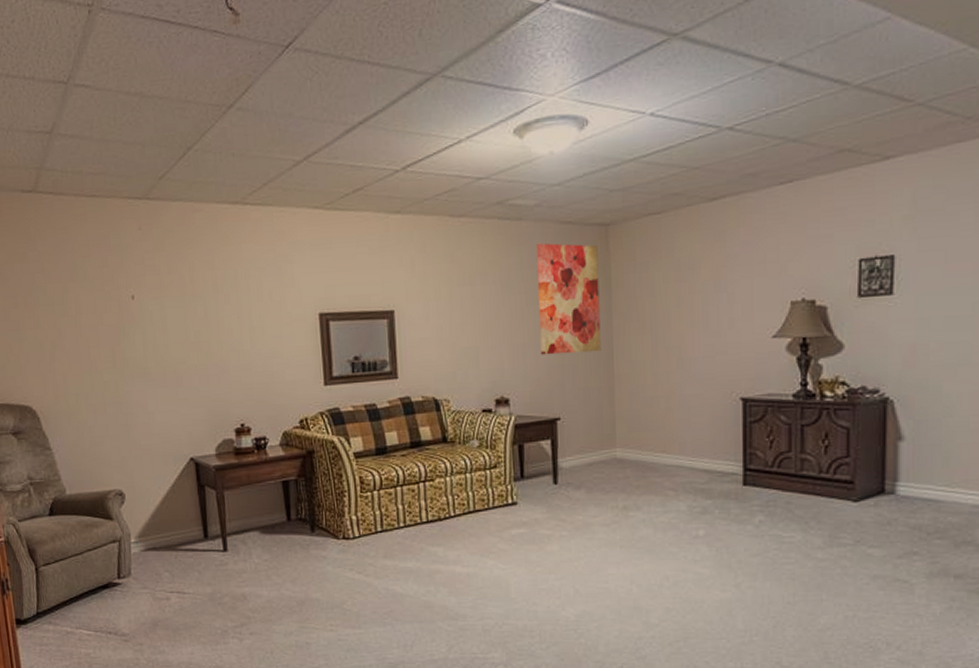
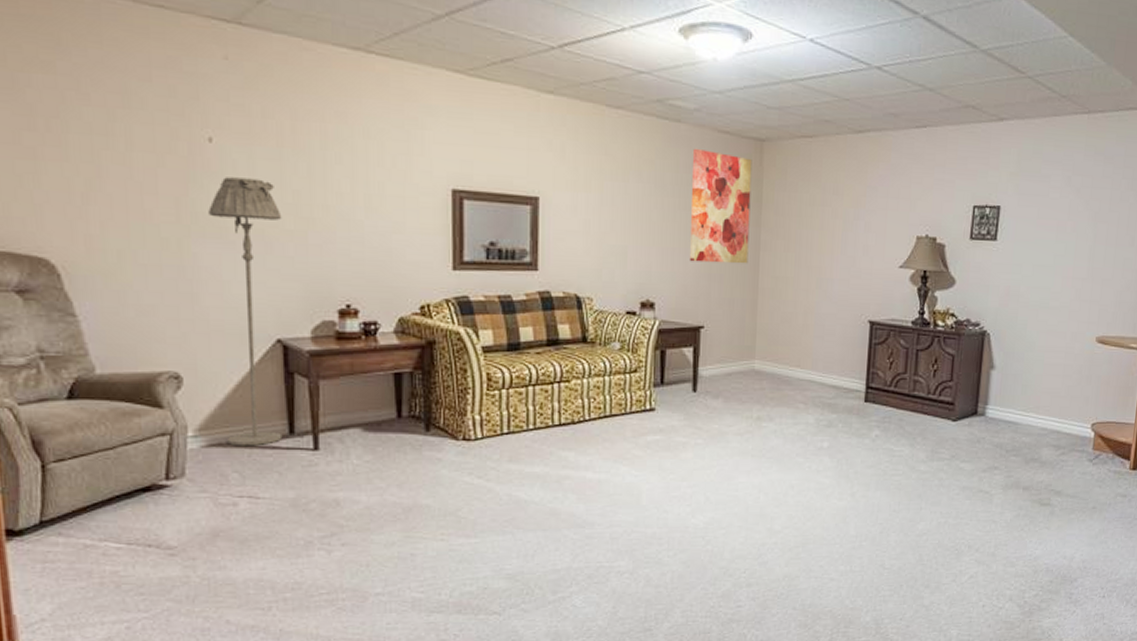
floor lamp: none [135,324,200,550] -> present [208,177,283,446]

